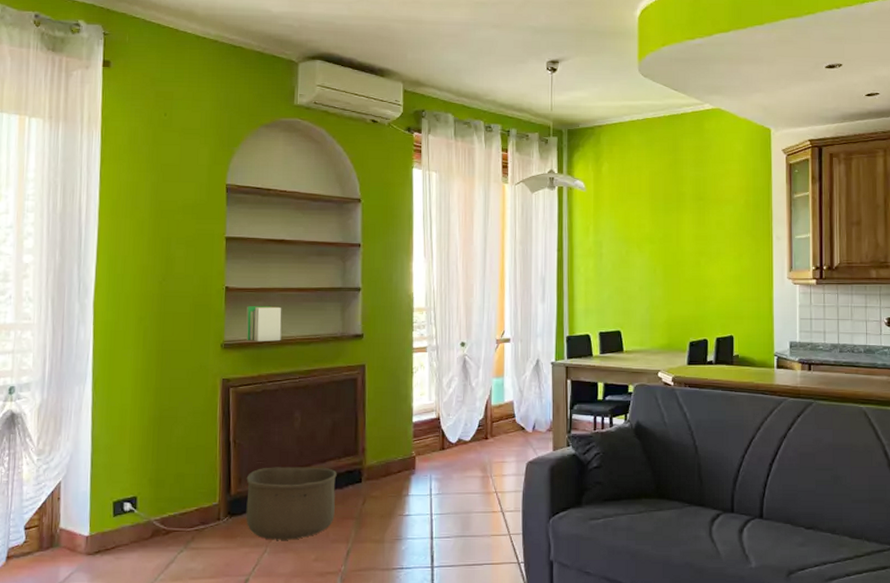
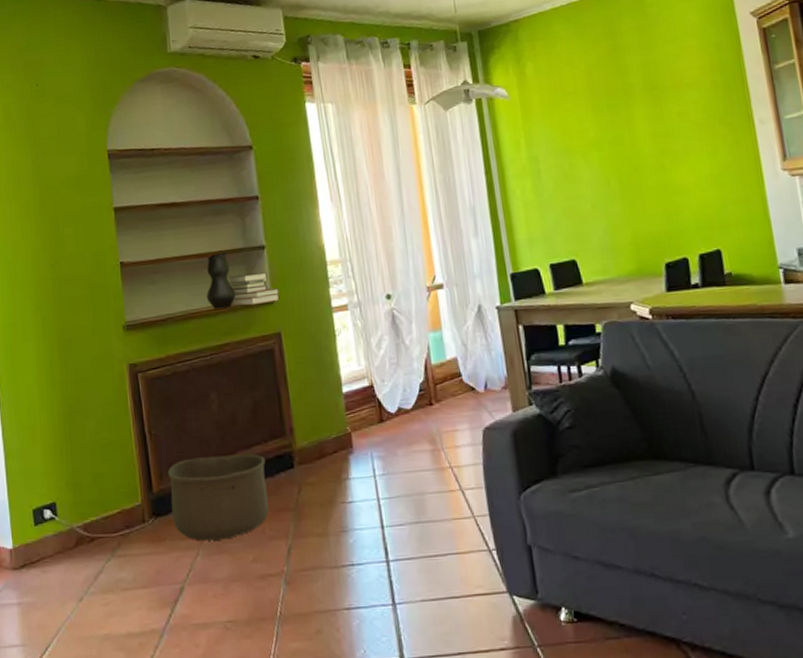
books: present [246,305,282,341] -> none [145,277,186,320]
vase: none [302,287,330,338] -> present [206,250,237,309]
books: none [324,311,368,339] -> present [228,272,280,306]

